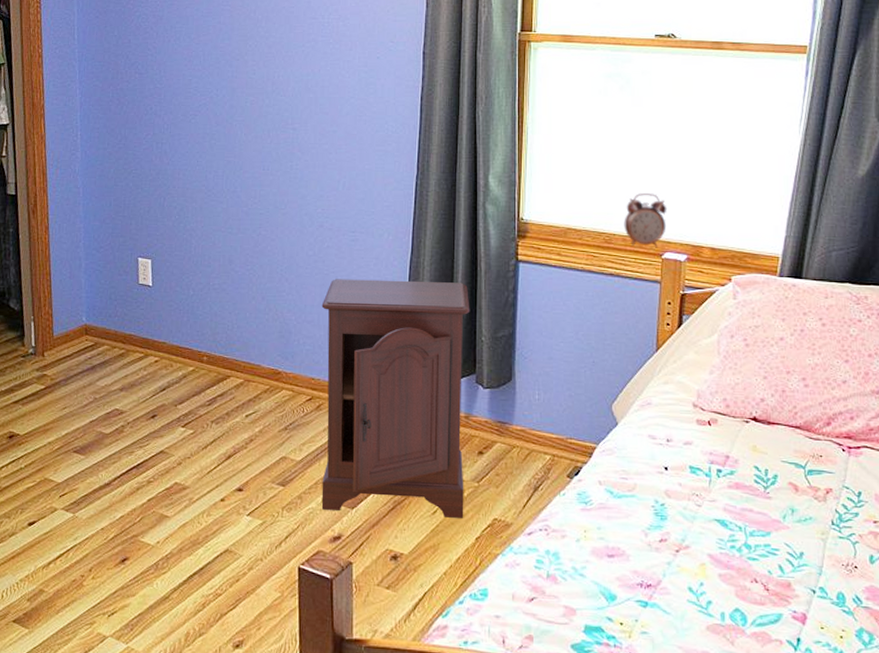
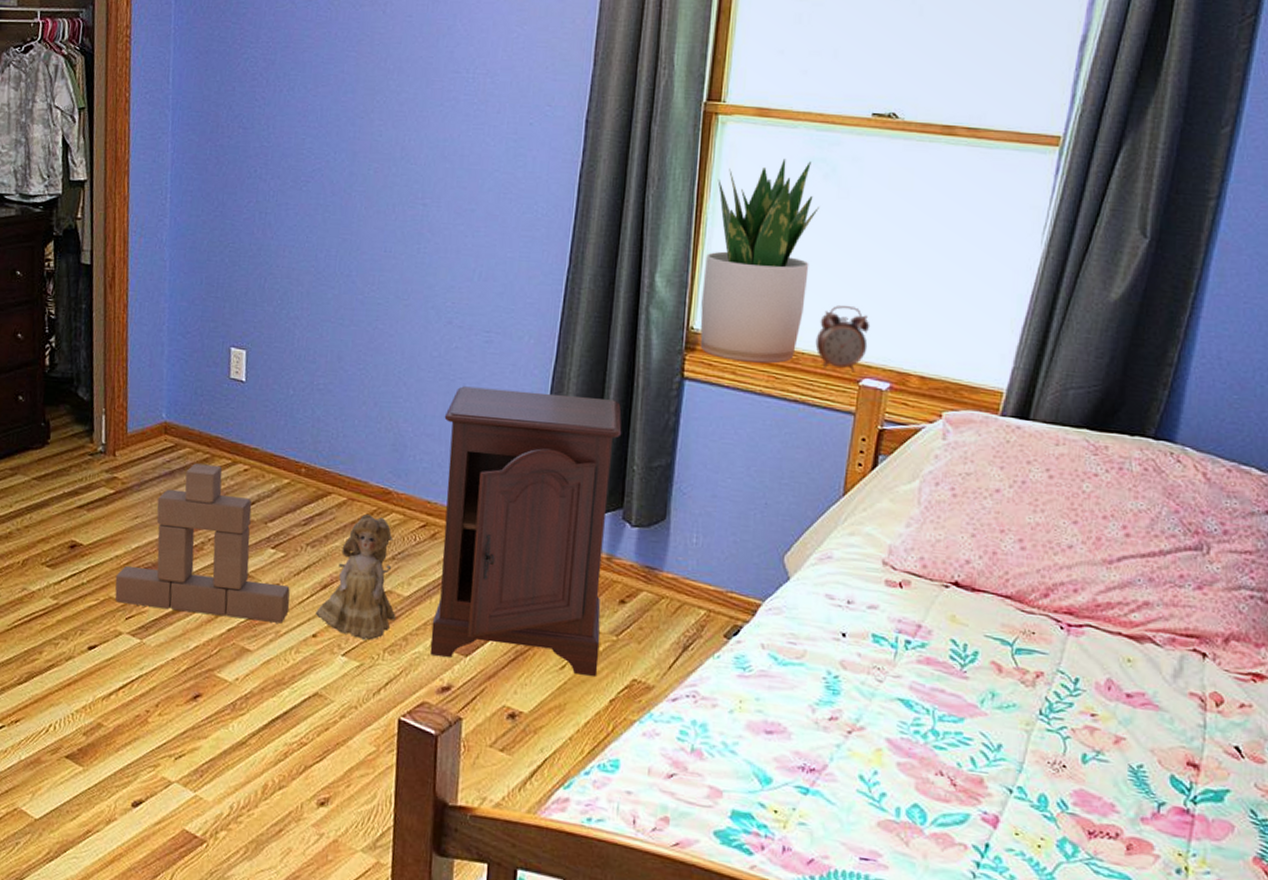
toy blocks: none [49,358,200,491] -> present [114,463,290,623]
doll: none [222,392,291,500] -> present [315,513,396,640]
planter: none [528,75,618,245] -> present [700,158,819,364]

